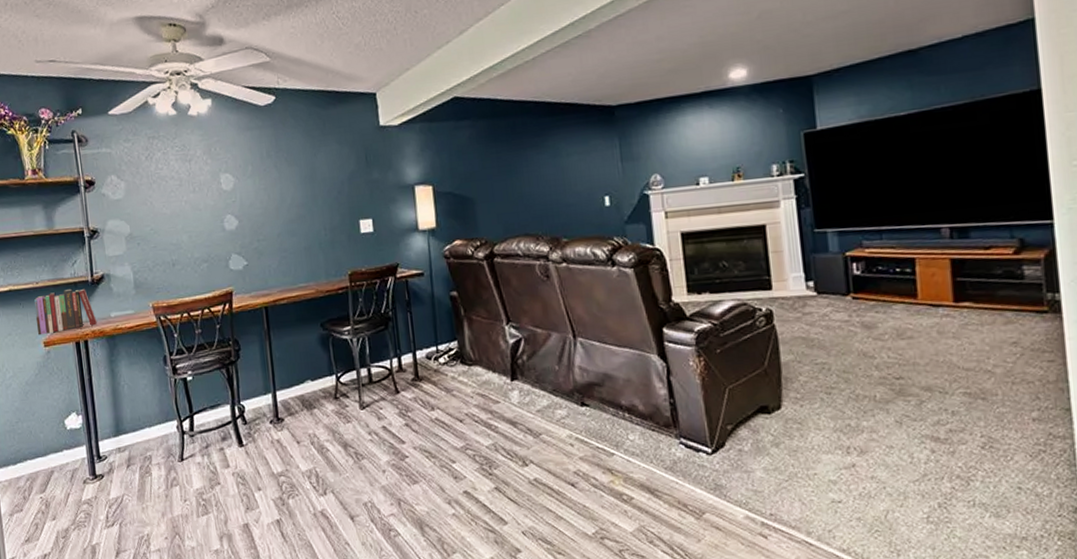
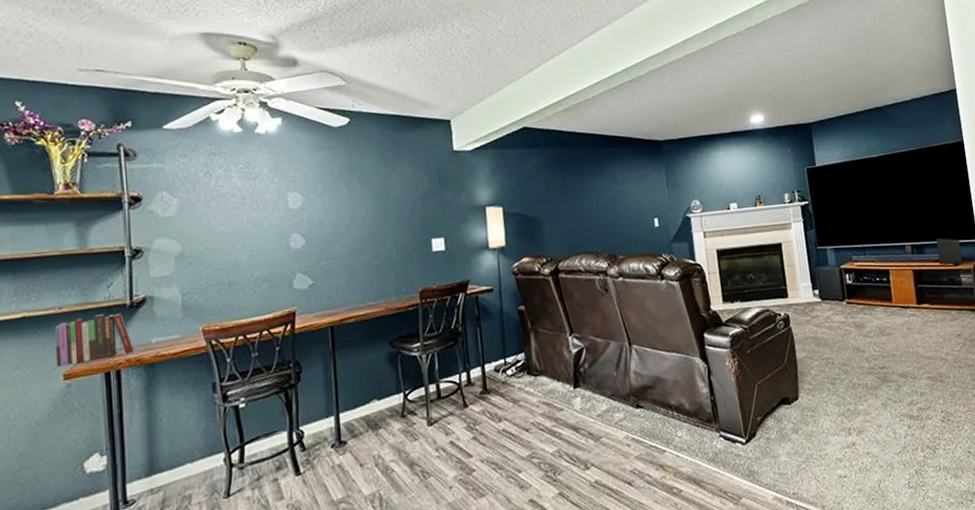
speaker: none [988,218,1029,254] -> present [936,238,963,265]

